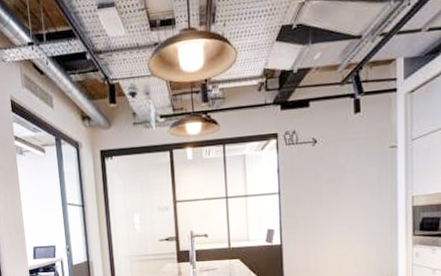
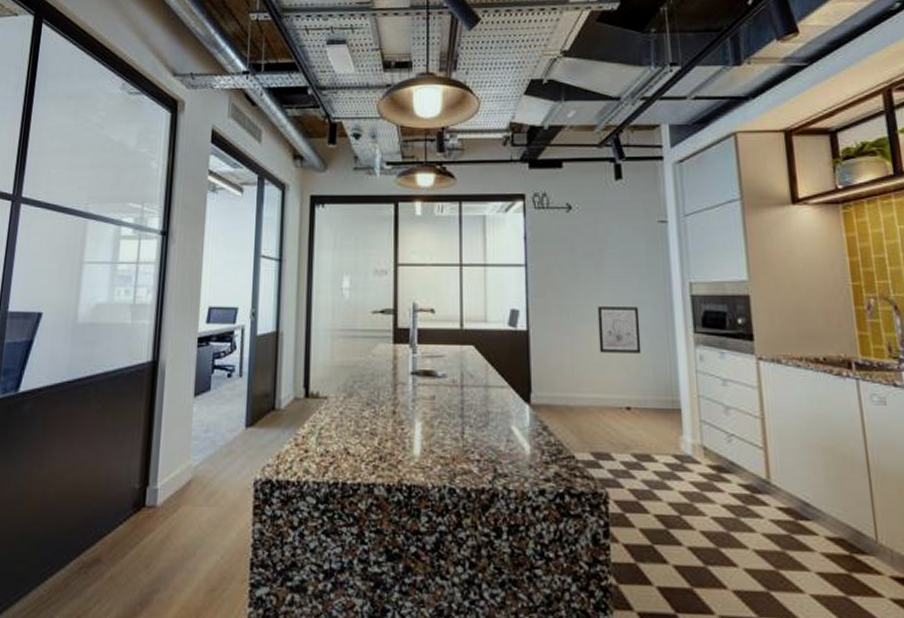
wall art: none [336,219,370,257] -> present [597,306,642,353]

